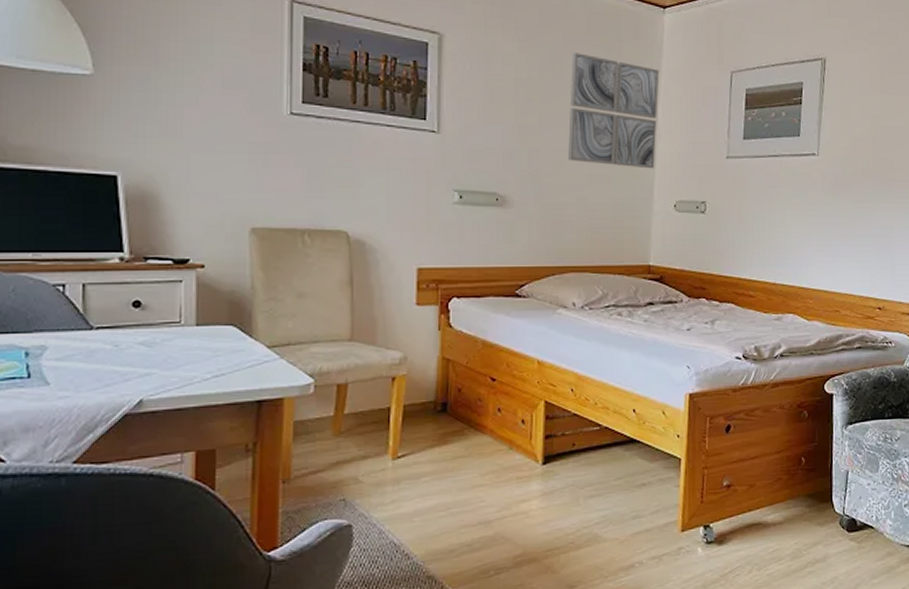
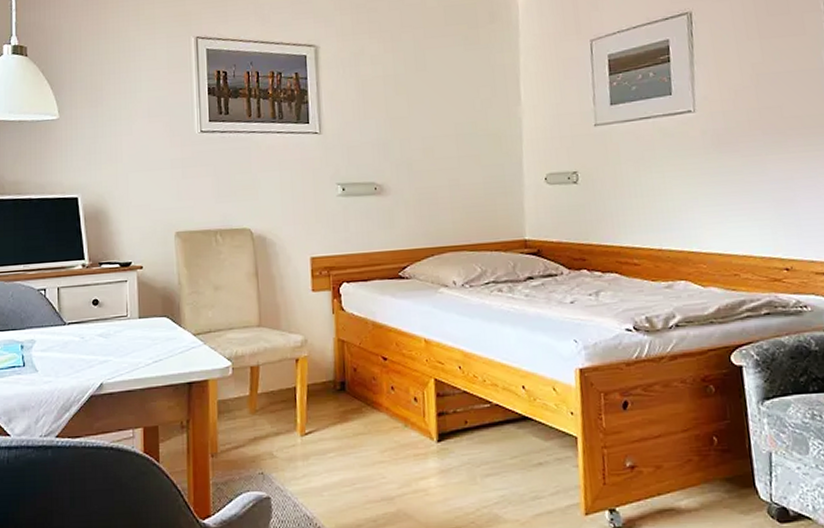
wall art: present [568,53,660,169] -> none [433,44,522,146]

